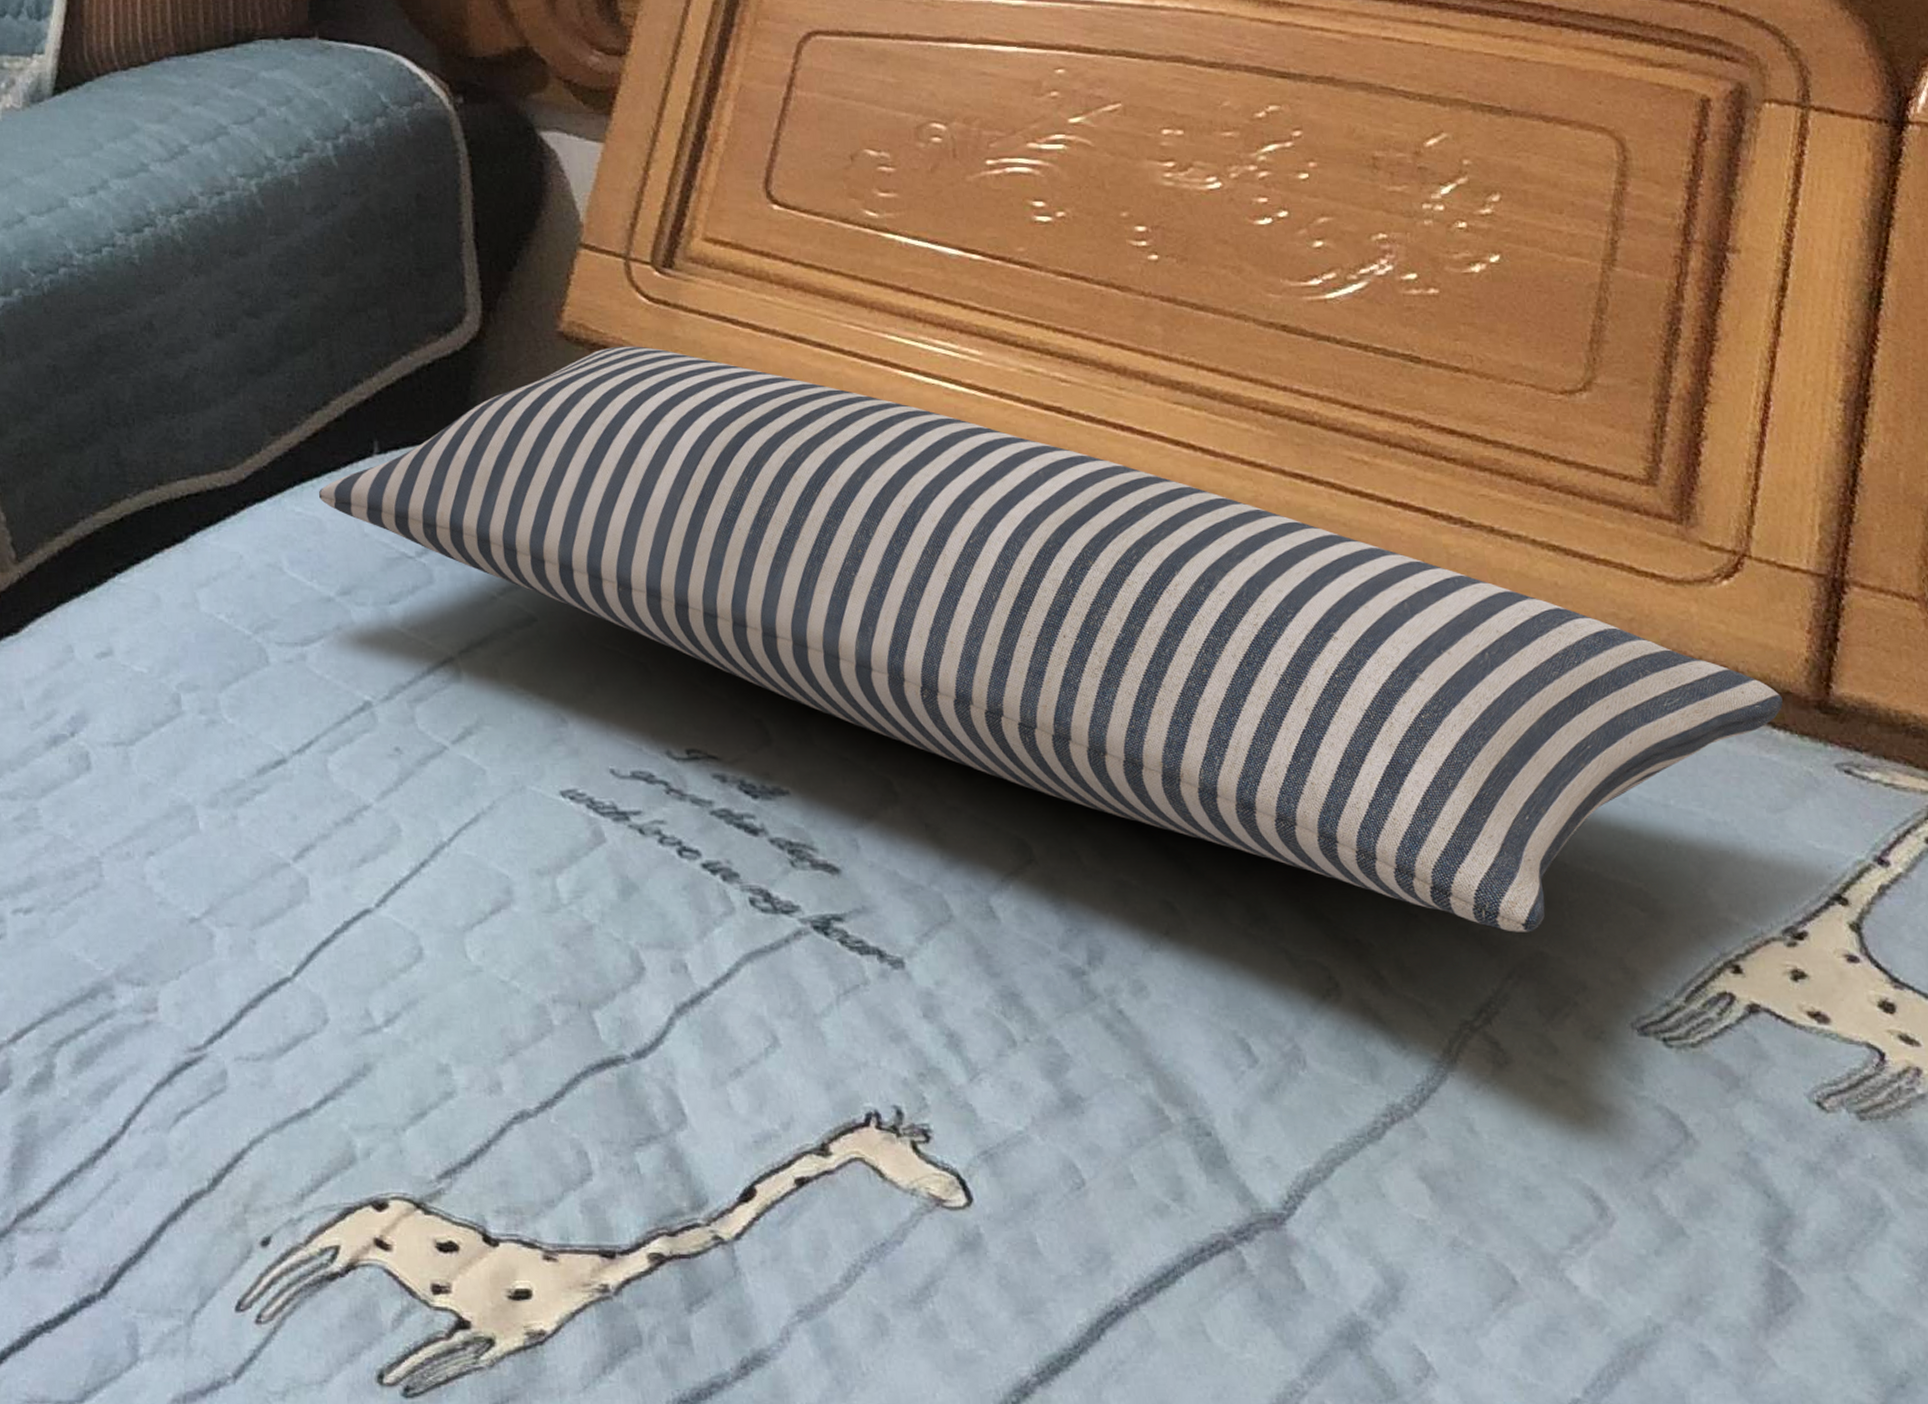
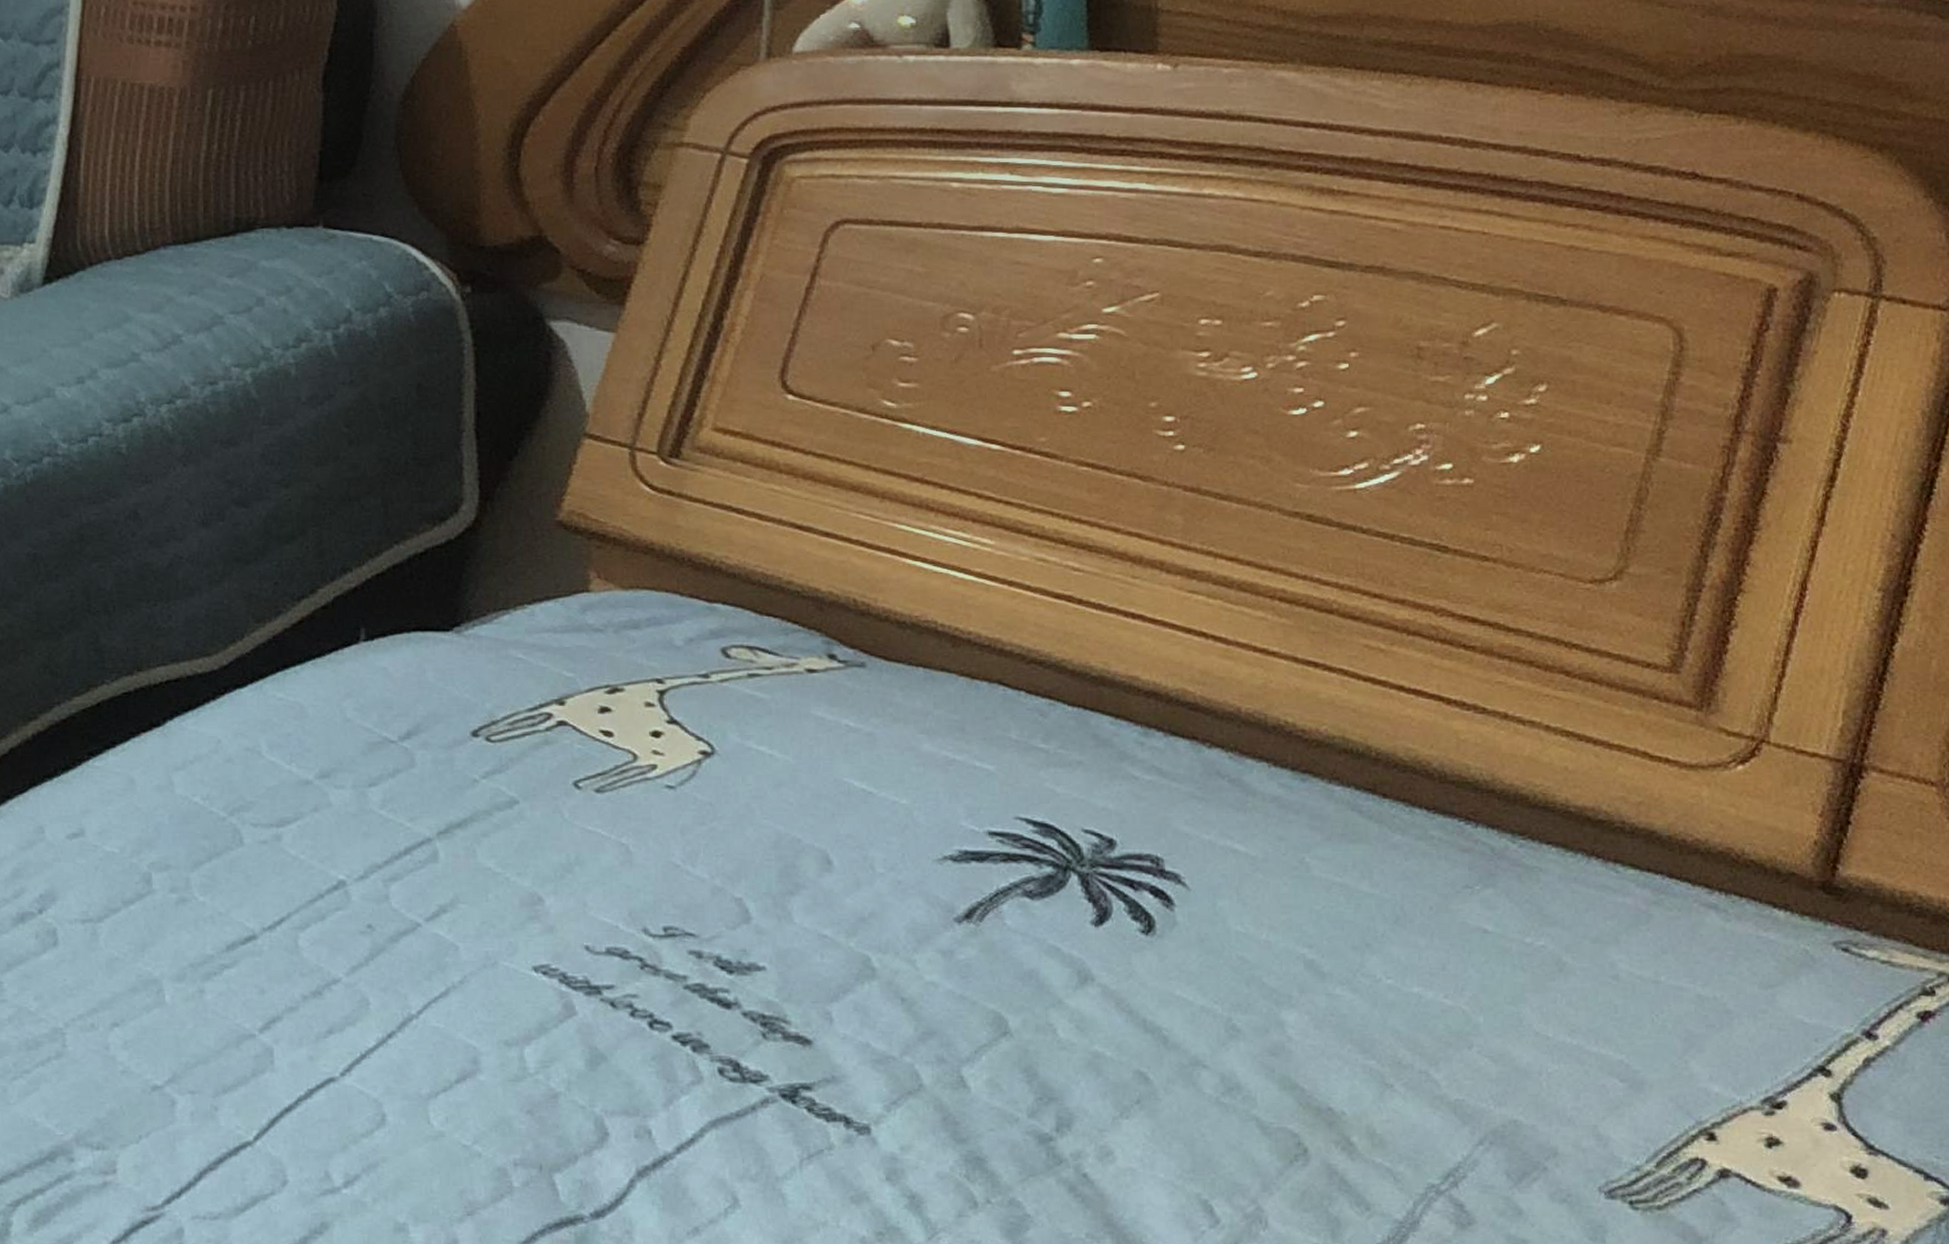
pillow: present [319,346,1783,932] -> none [302,535,1786,1102]

